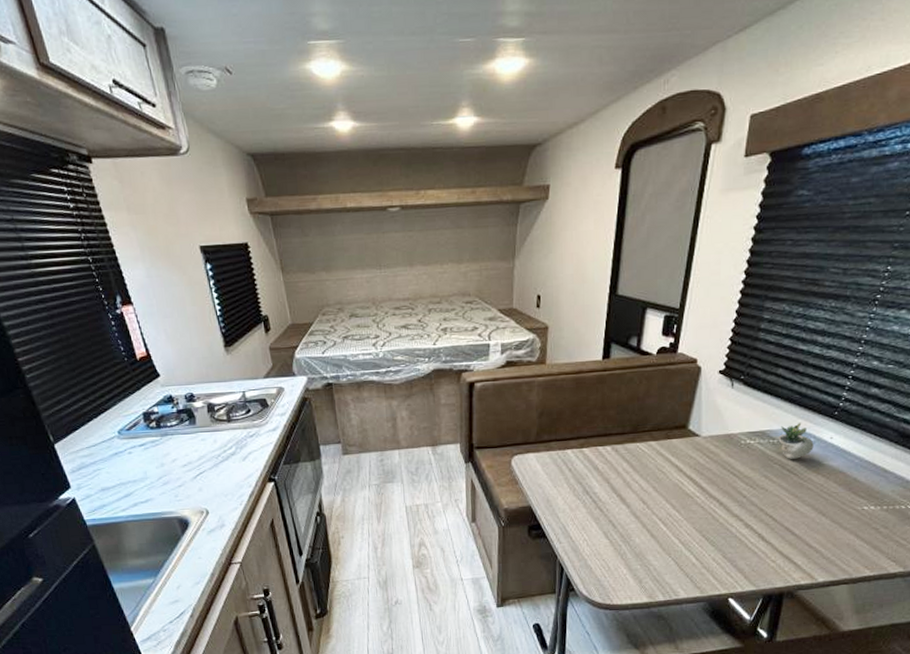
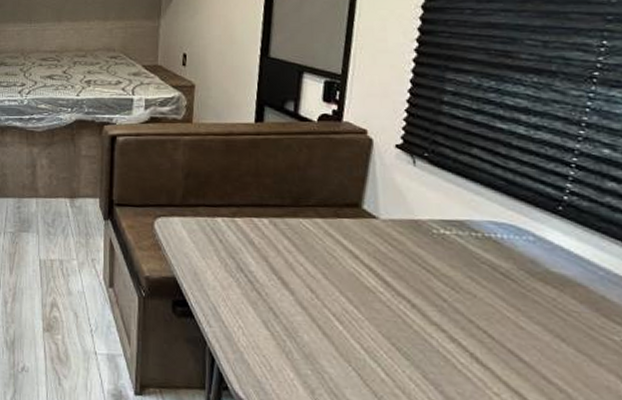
succulent plant: present [778,423,833,459] -> none [483,215,561,261]

